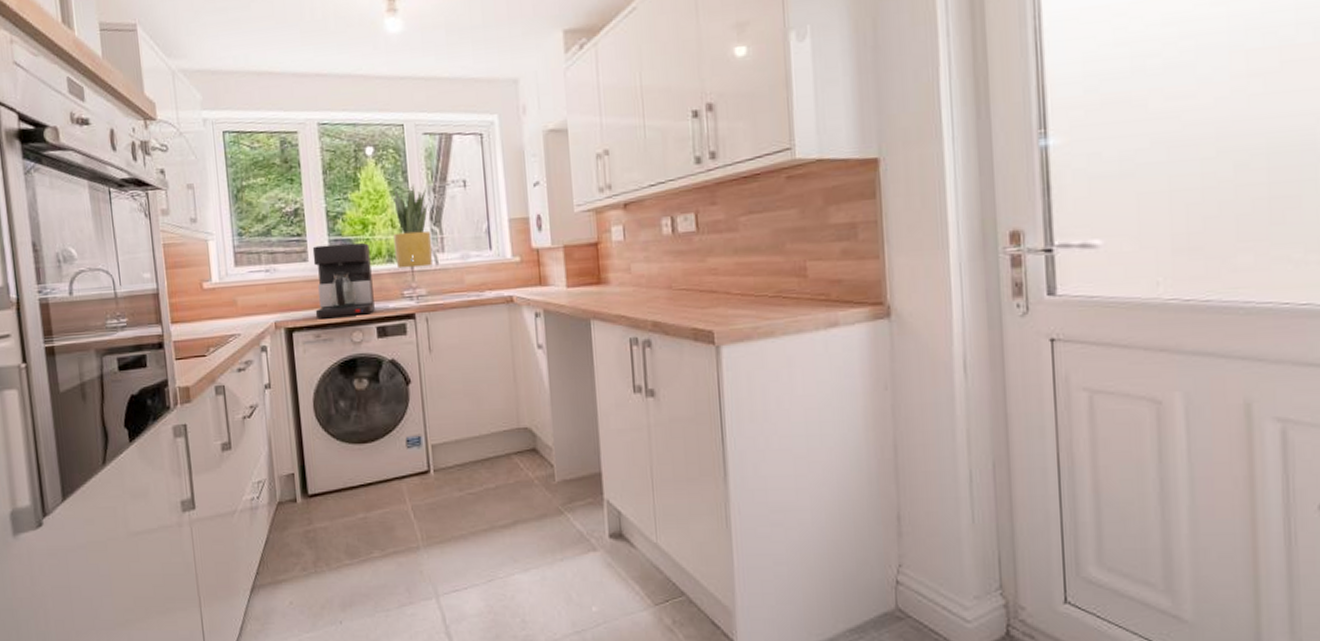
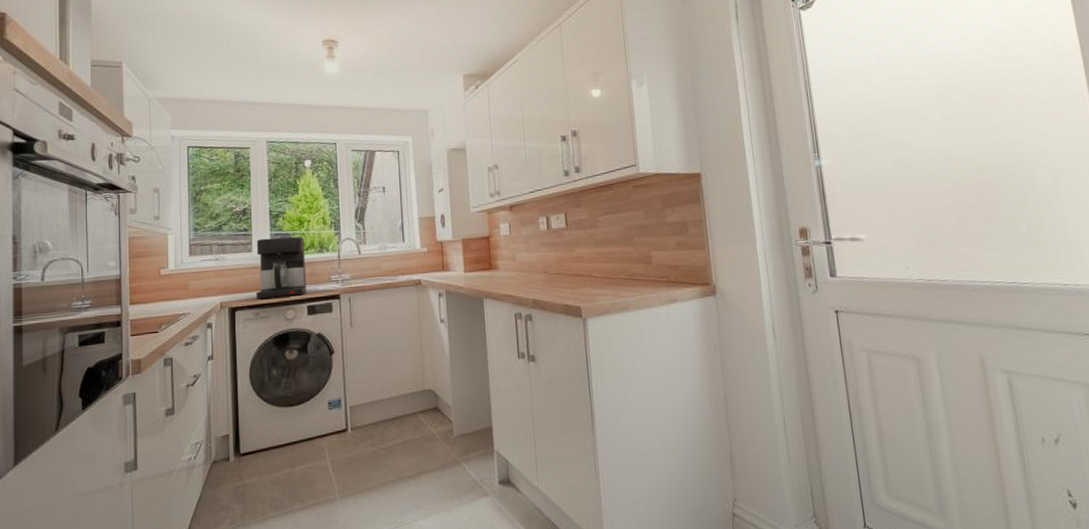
planter: present [386,184,433,269] -> none [320,189,357,258]

